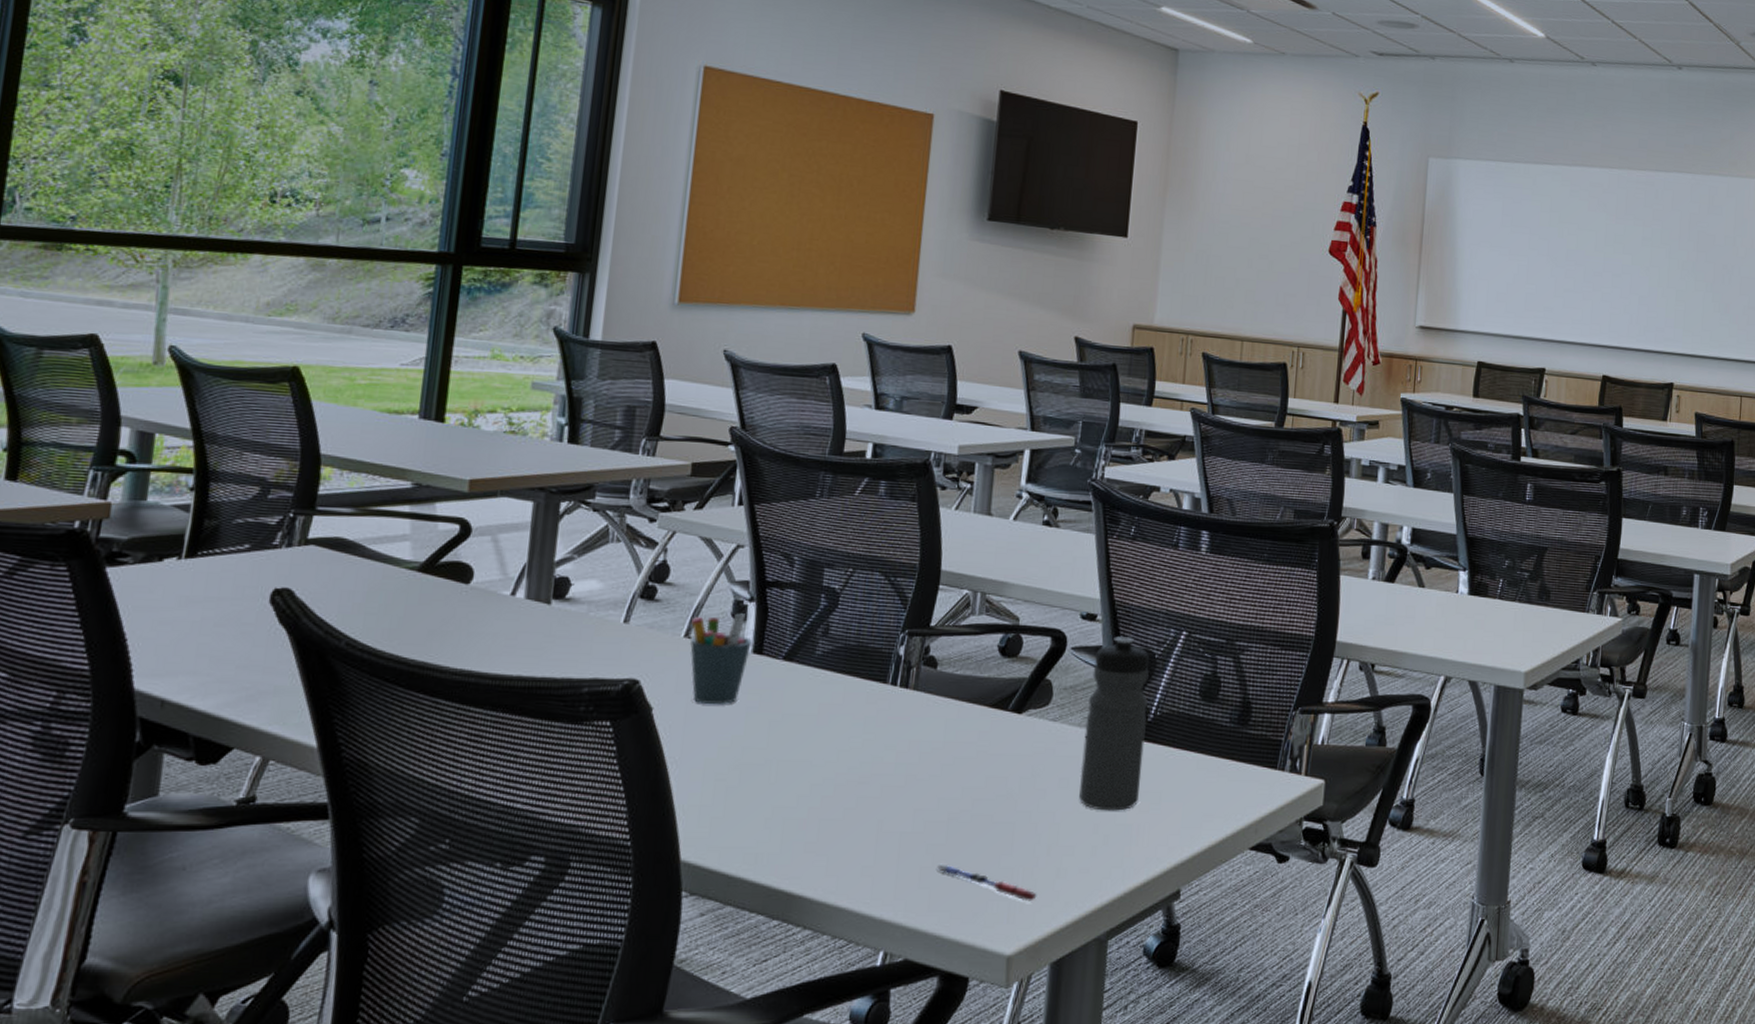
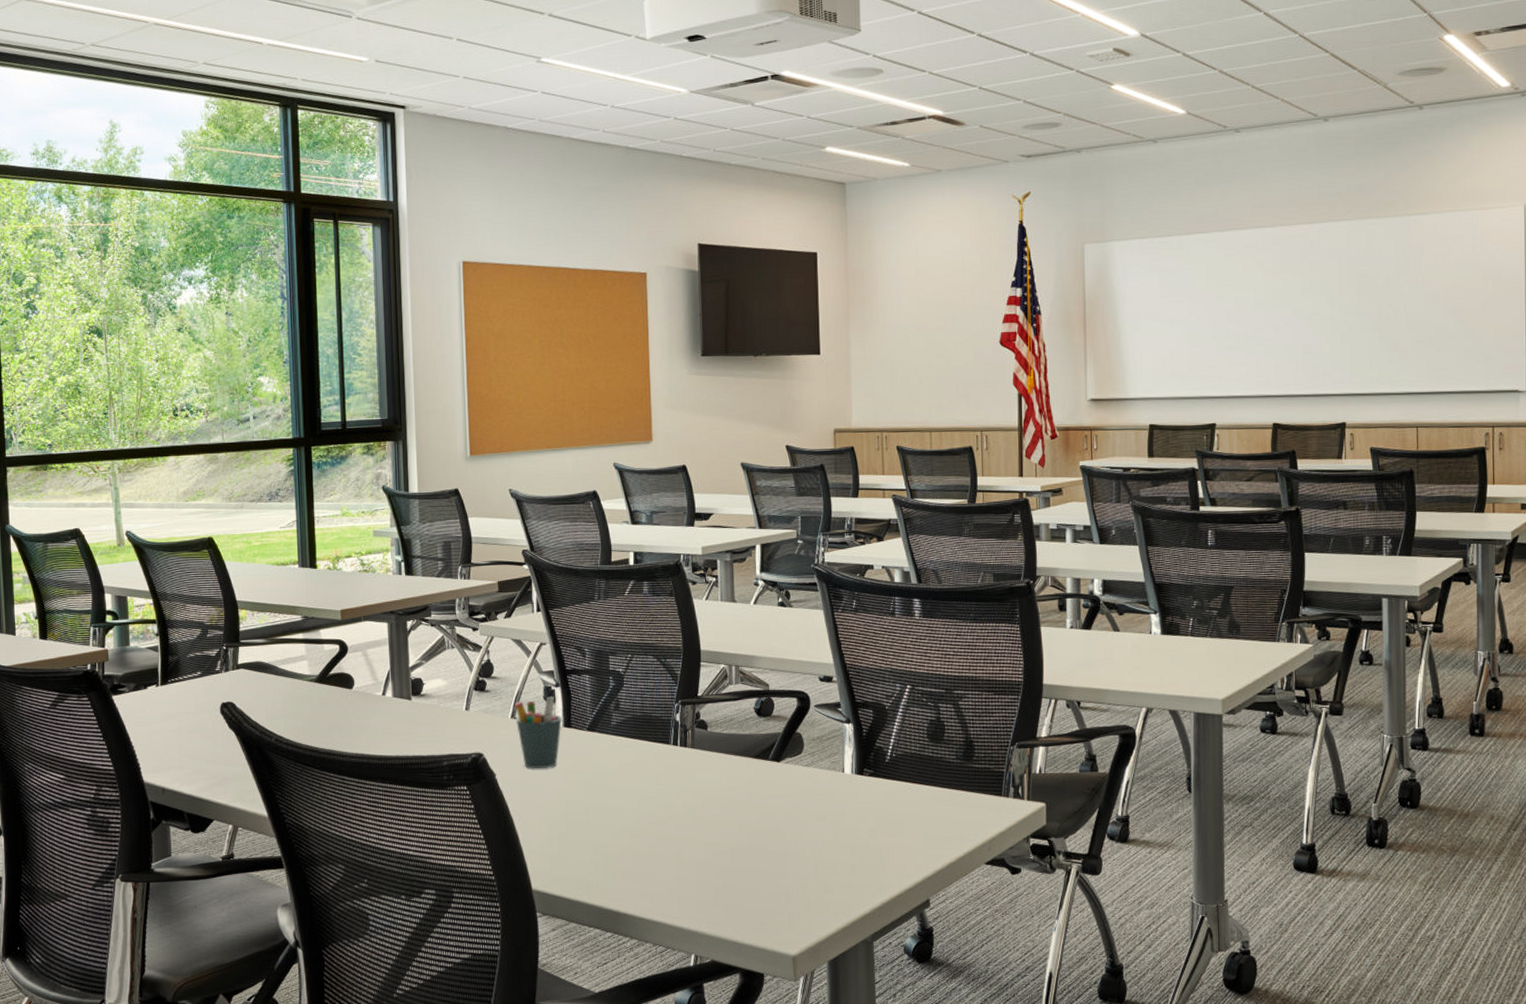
pen: present [935,864,1037,902] -> none [727,885,811,913]
water bottle: present [1079,635,1149,811] -> none [833,692,886,837]

